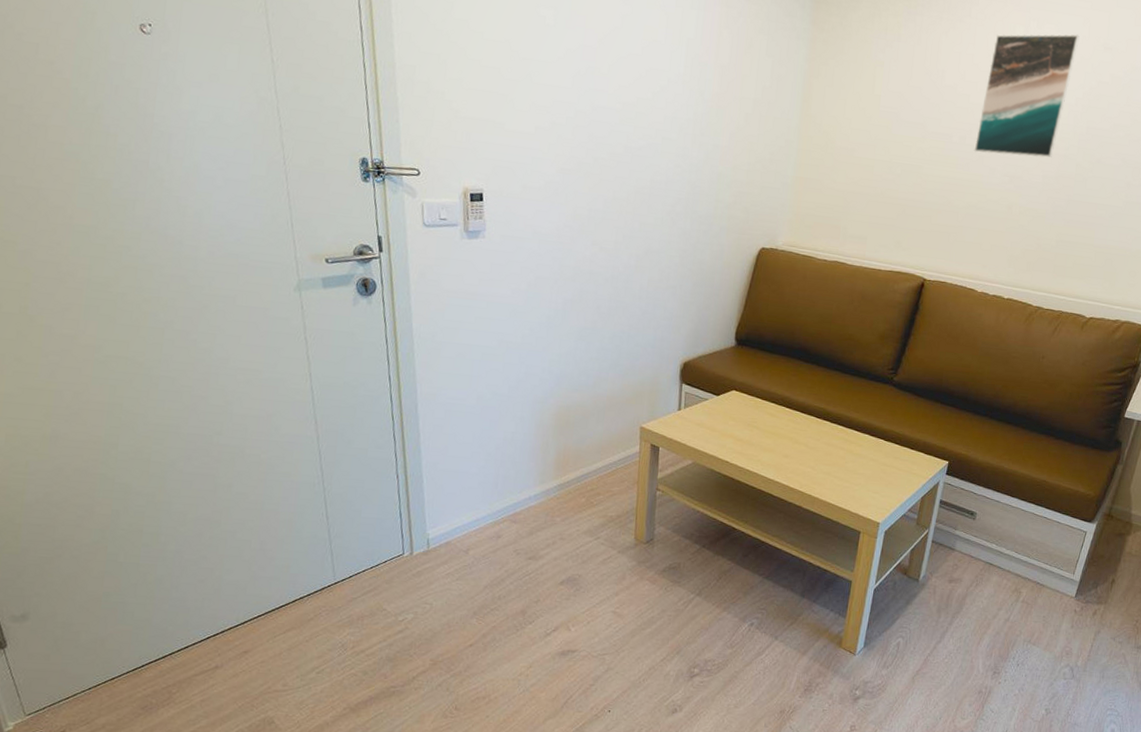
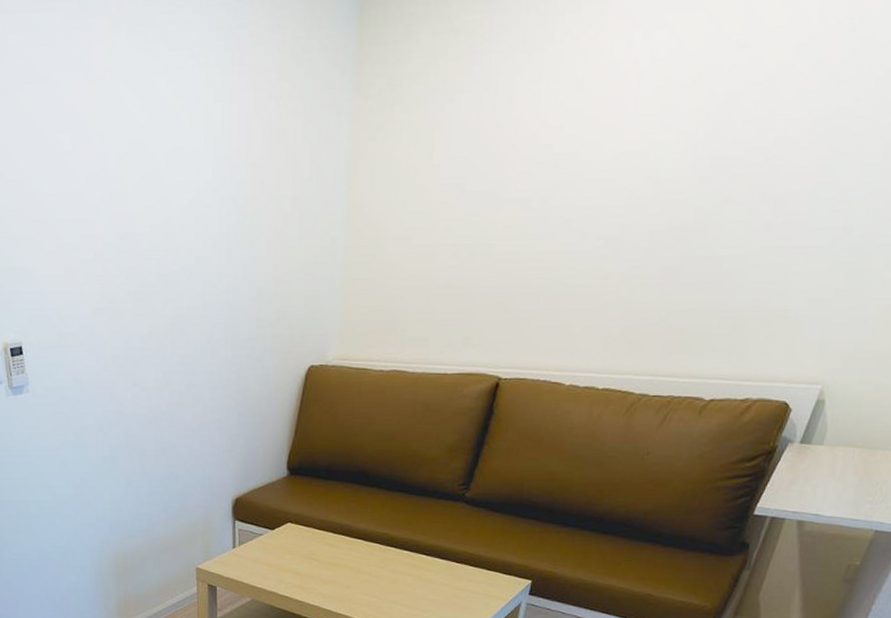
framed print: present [974,34,1080,158] -> none [559,35,703,216]

